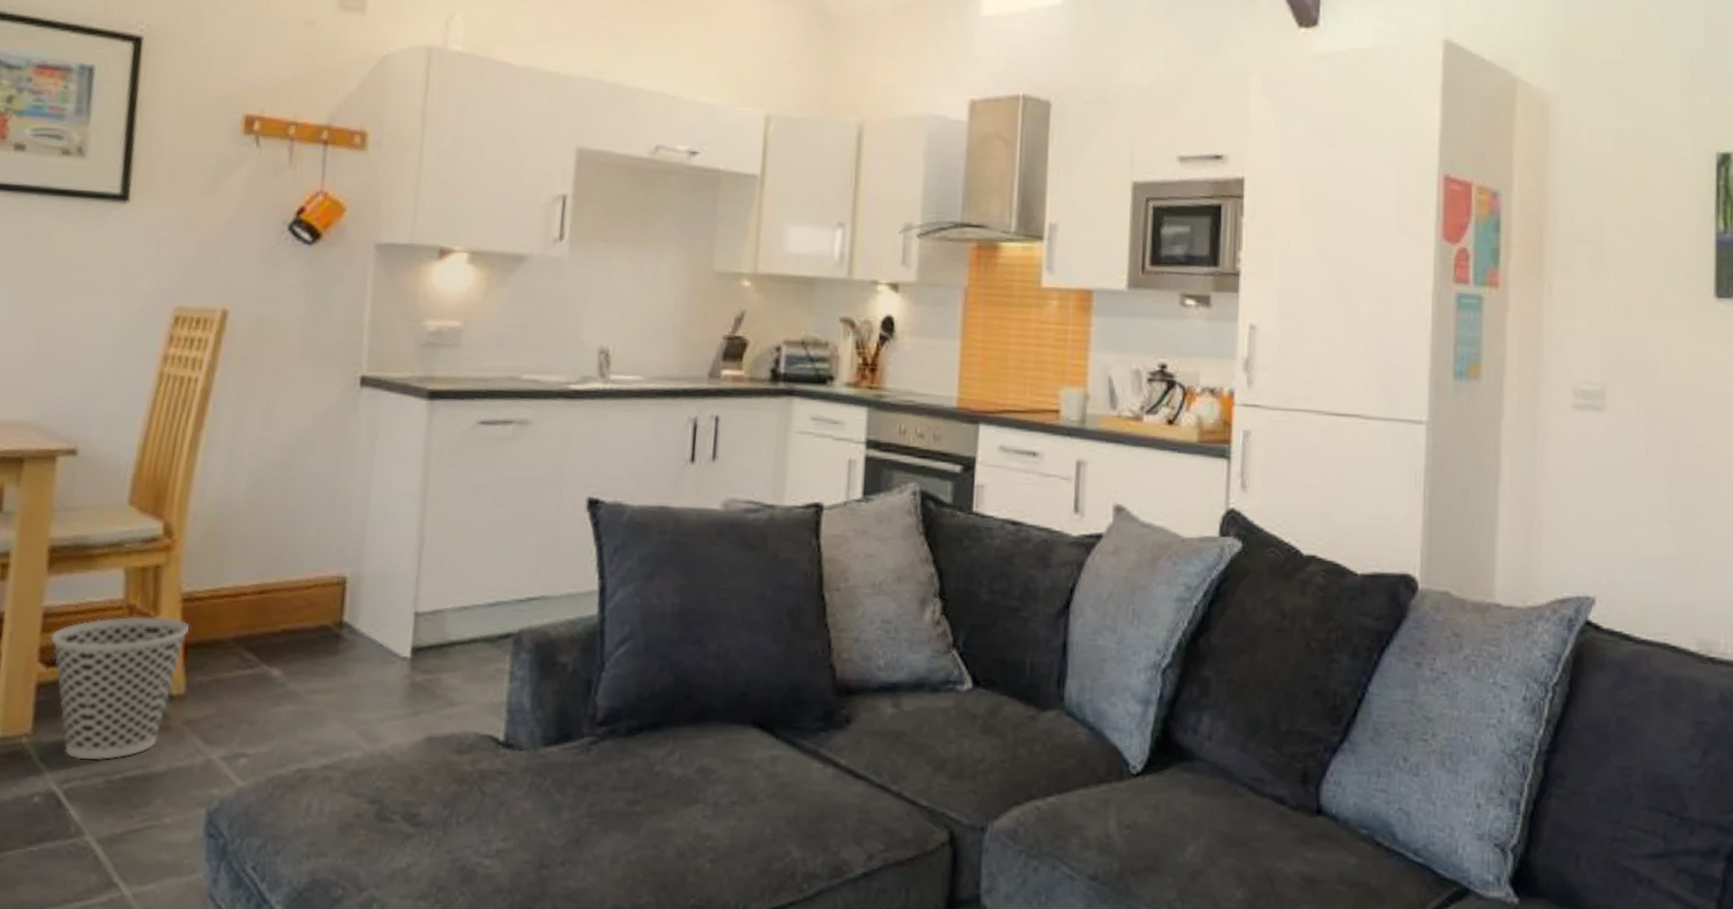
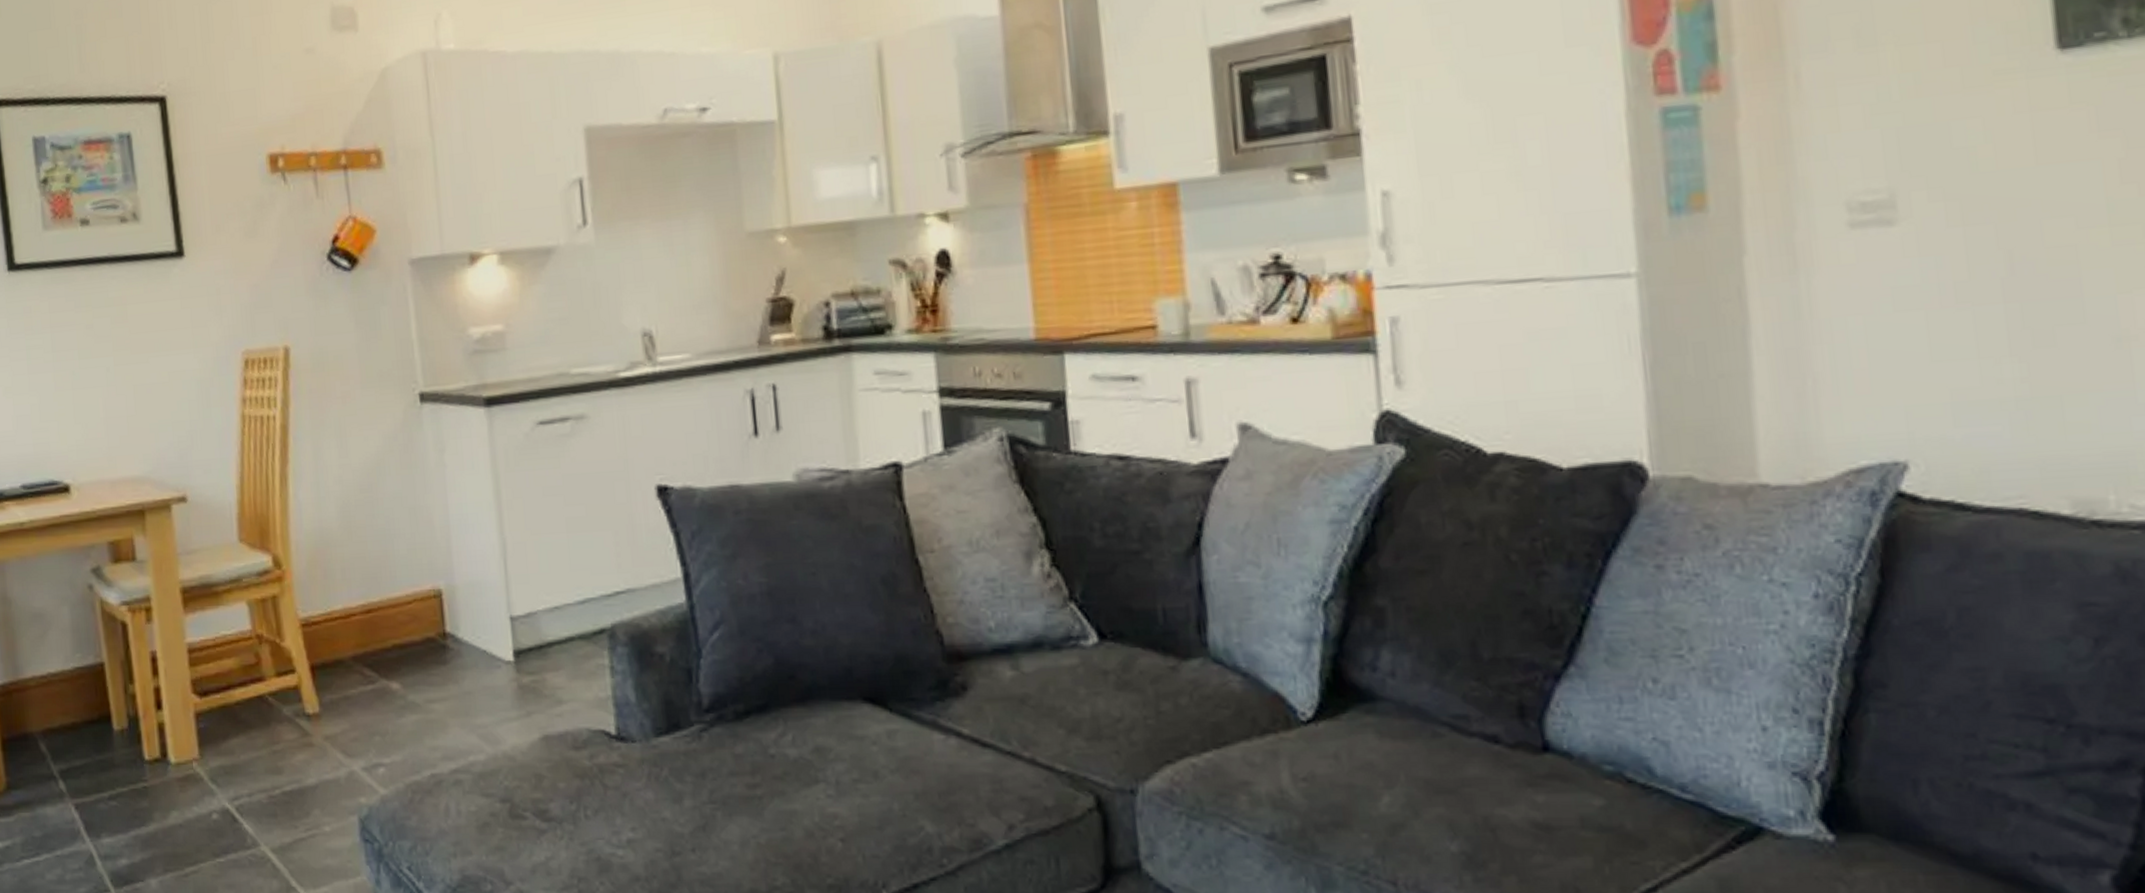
wastebasket: present [51,616,189,760] -> none [198,643,312,779]

